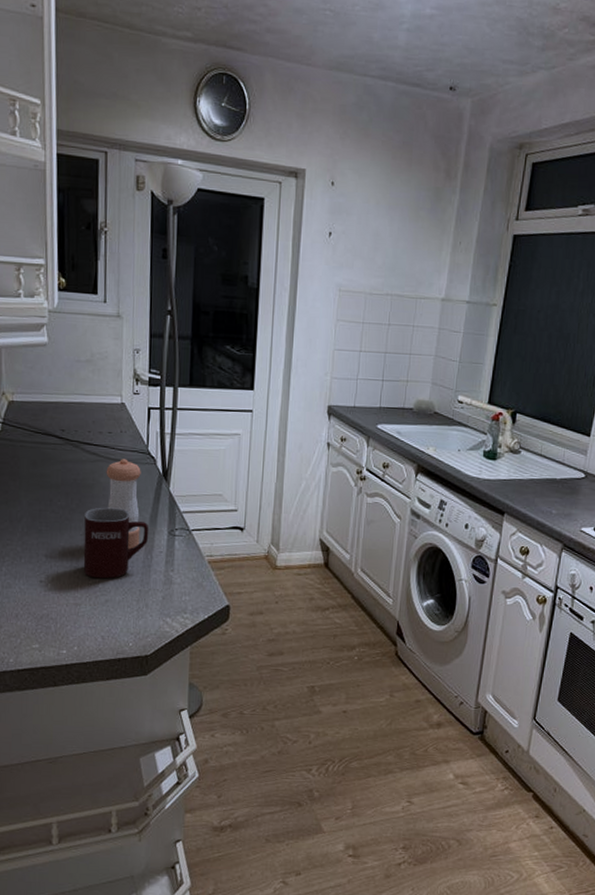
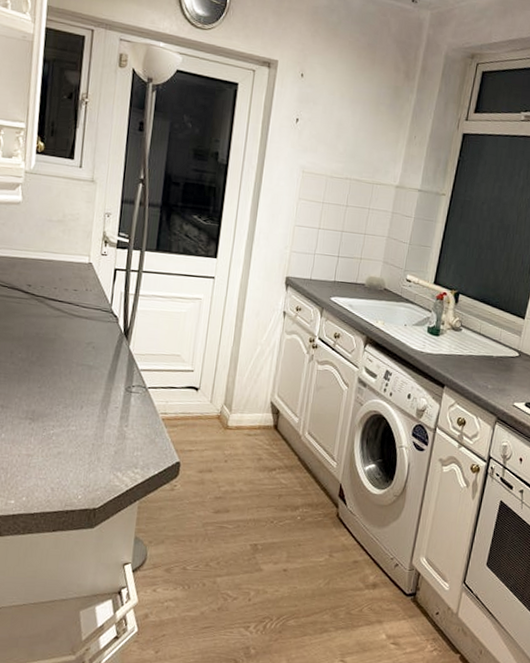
mug: present [83,507,149,579] -> none [38,361,107,432]
pepper shaker: present [106,459,141,549] -> none [67,316,103,404]

